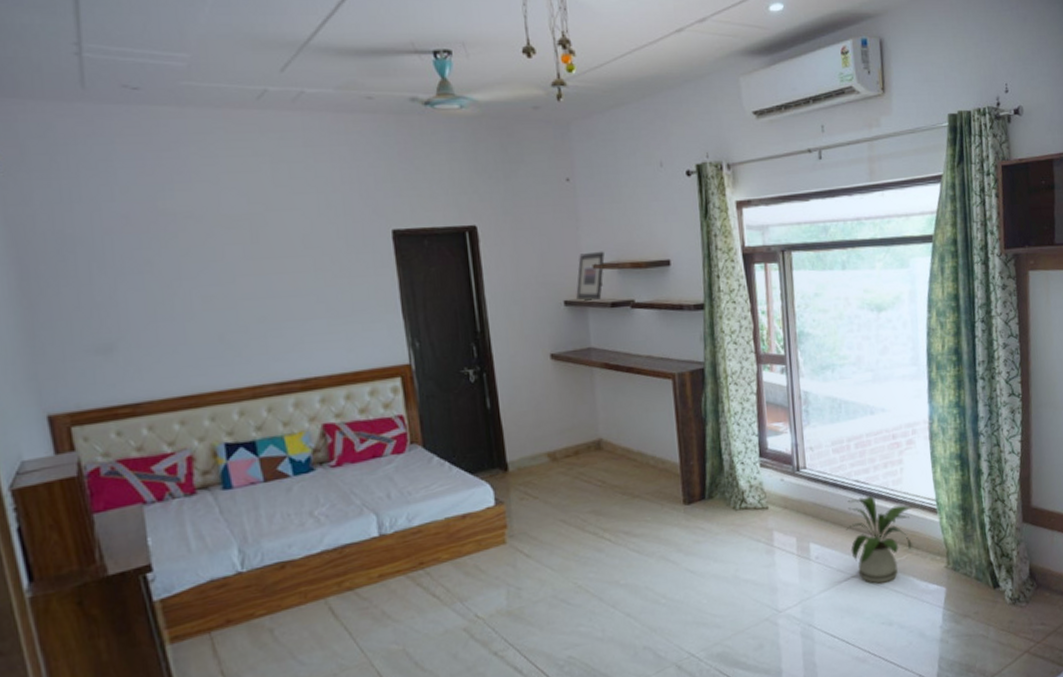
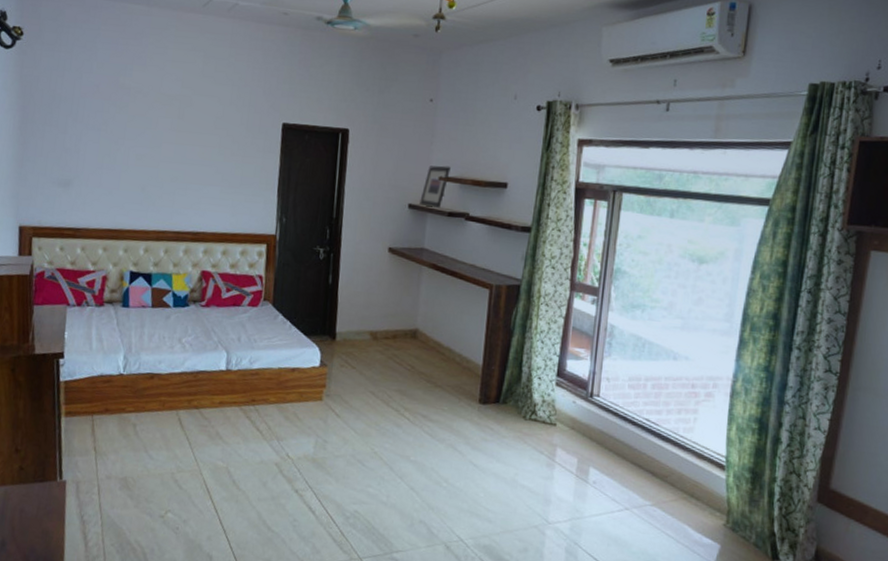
house plant: present [846,495,912,584] -> none [628,436,700,524]

